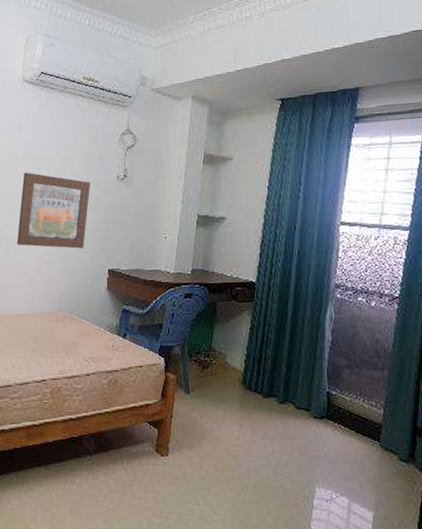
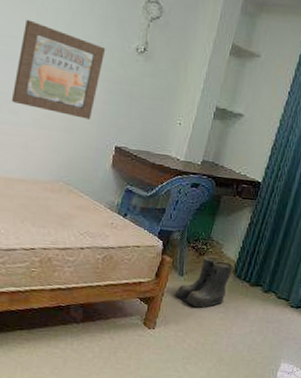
boots: none [183,368,241,428] -> present [174,255,234,308]

